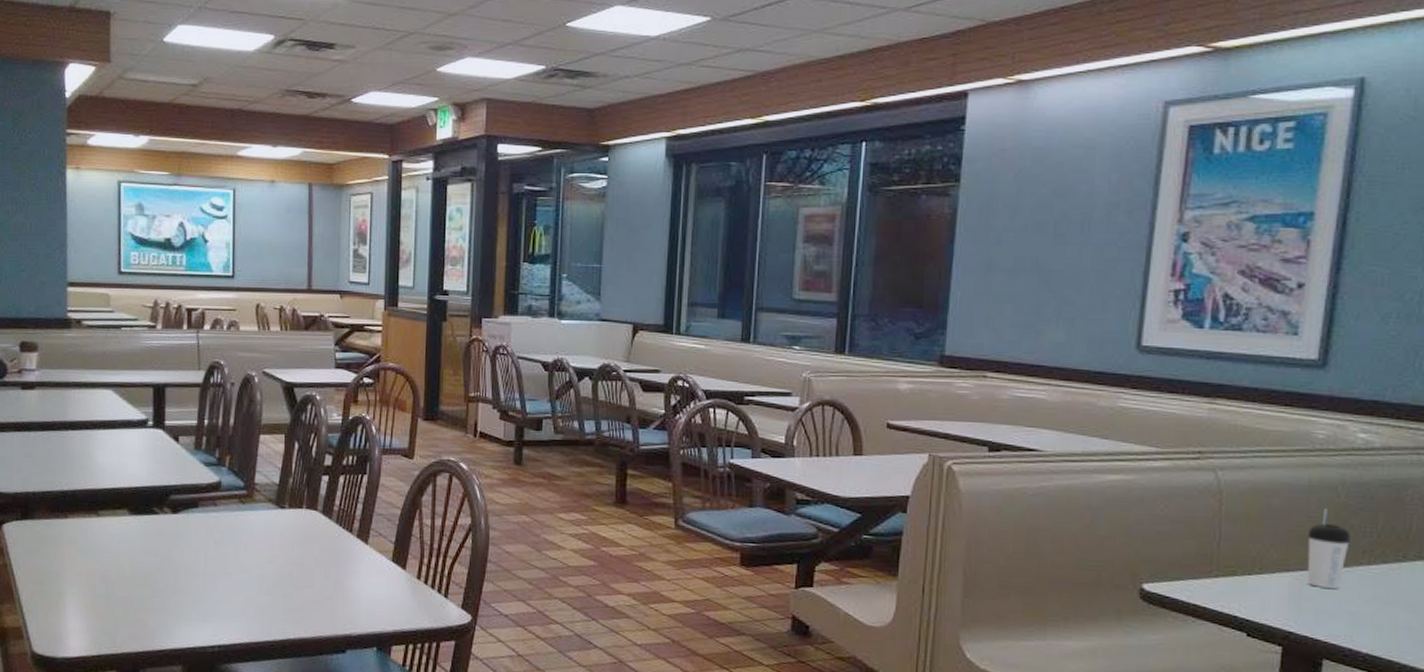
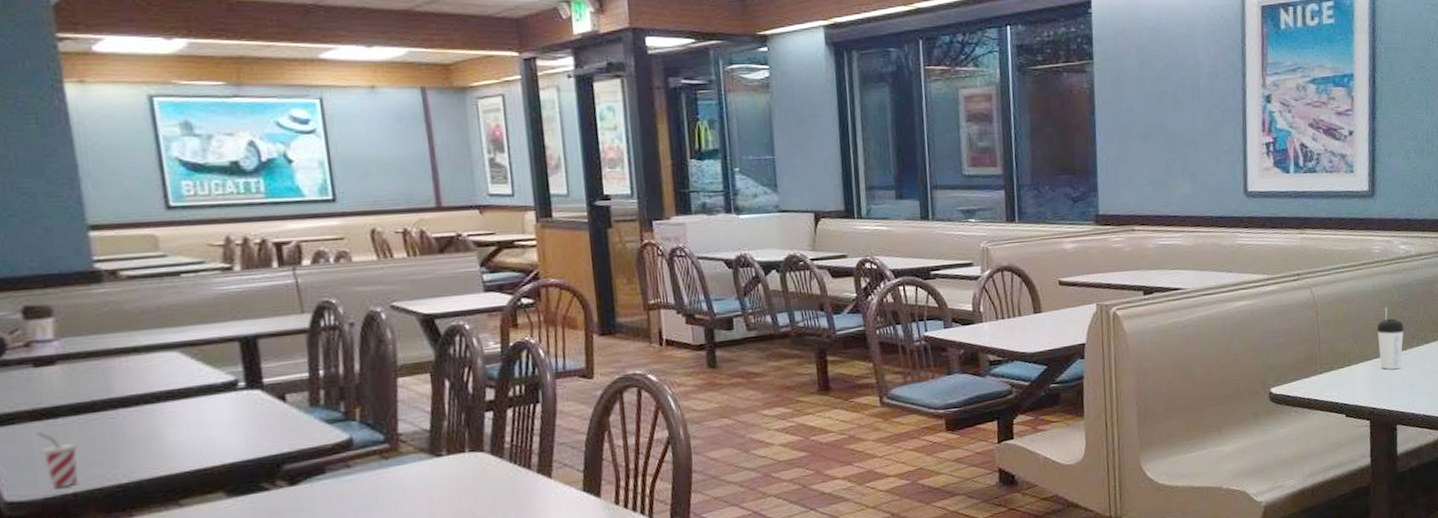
beverage cup: none [16,440,41,487] -> present [36,432,79,487]

